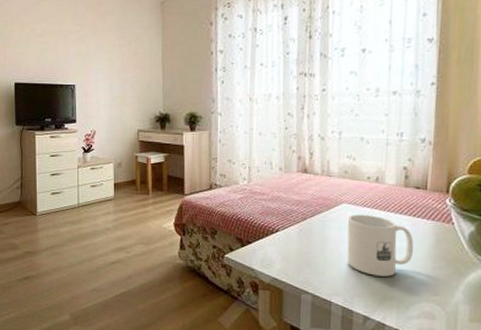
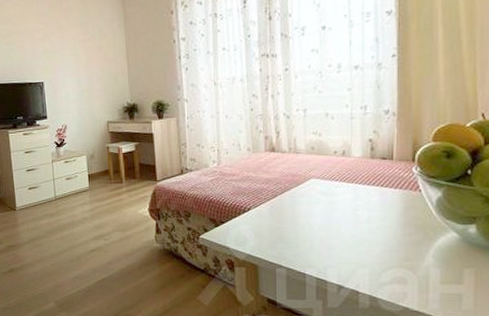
mug: present [347,214,414,277] -> none [316,188,382,246]

